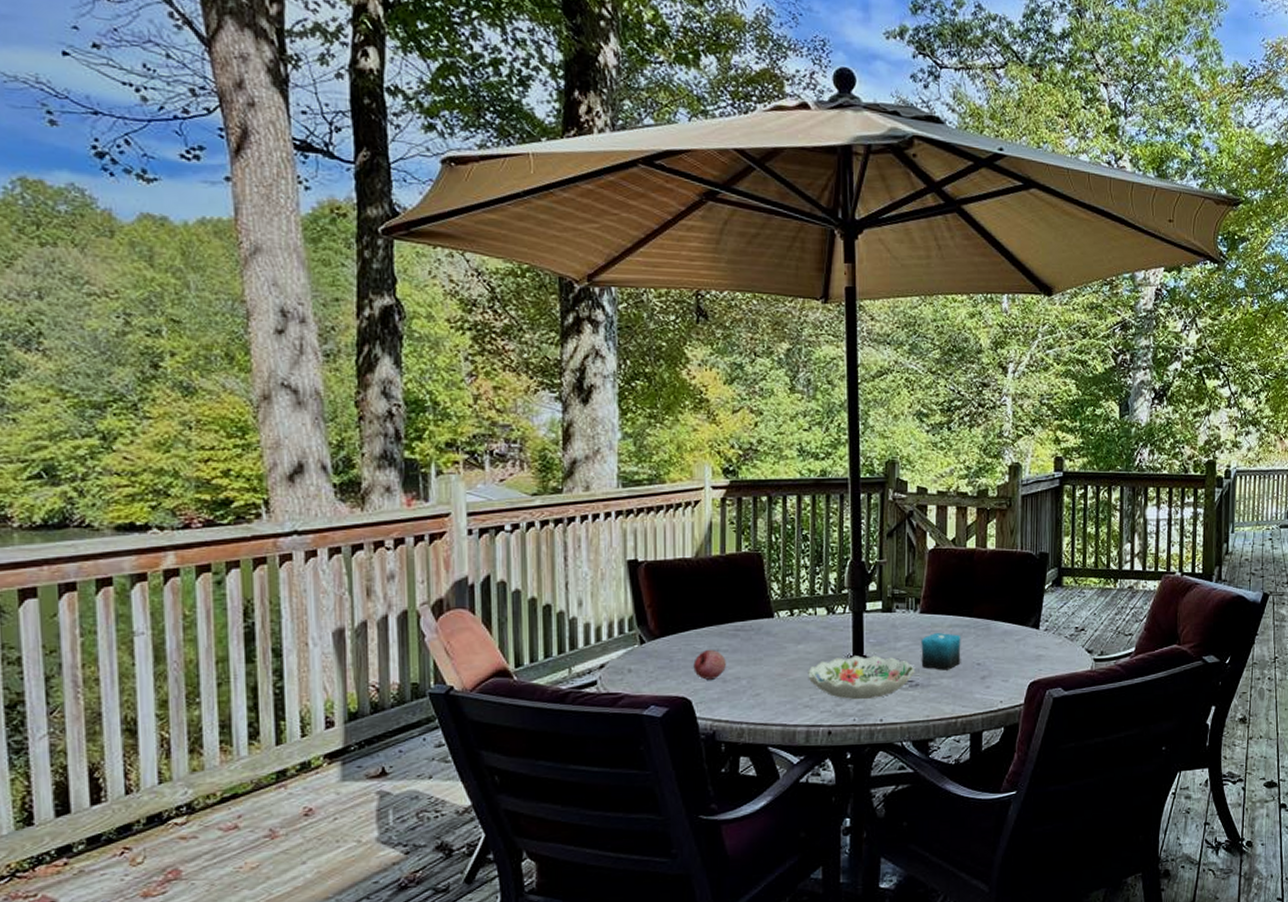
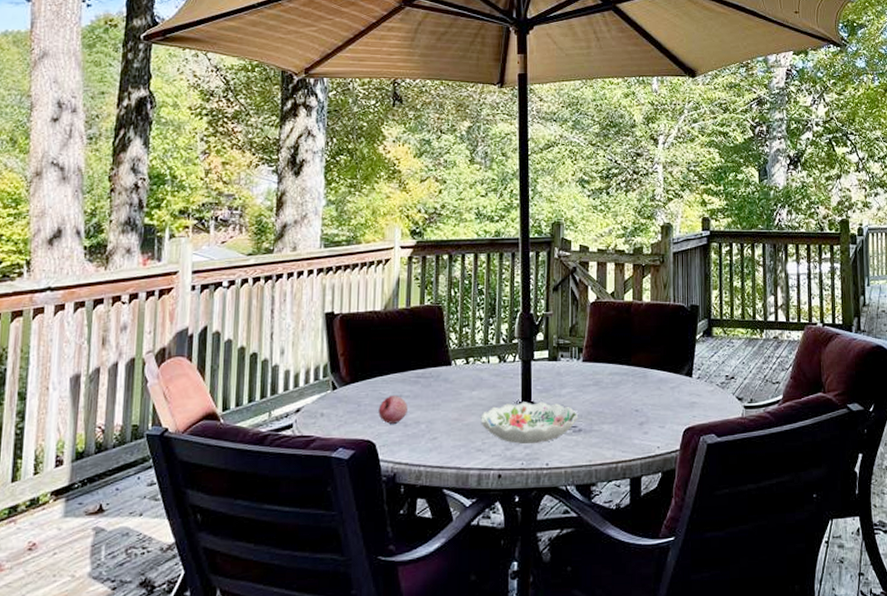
candle: present [921,633,961,670] -> none [584,380,620,416]

